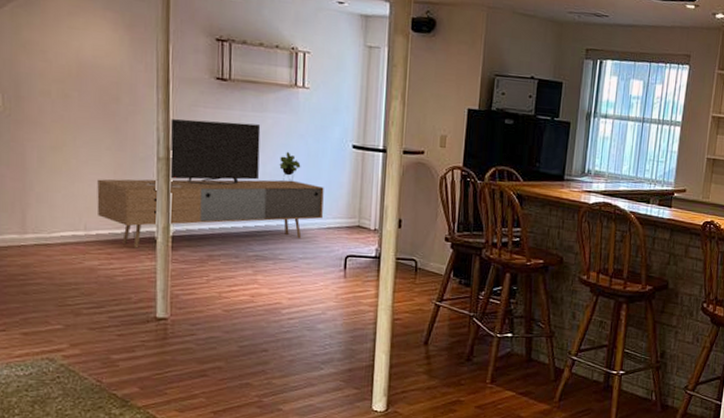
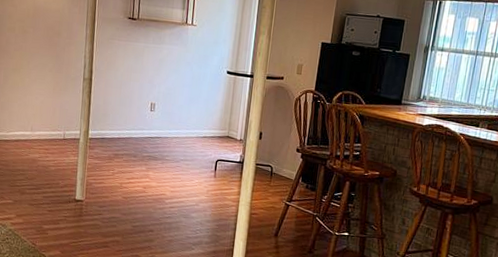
media console: present [97,118,324,248] -> none [40,49,203,146]

